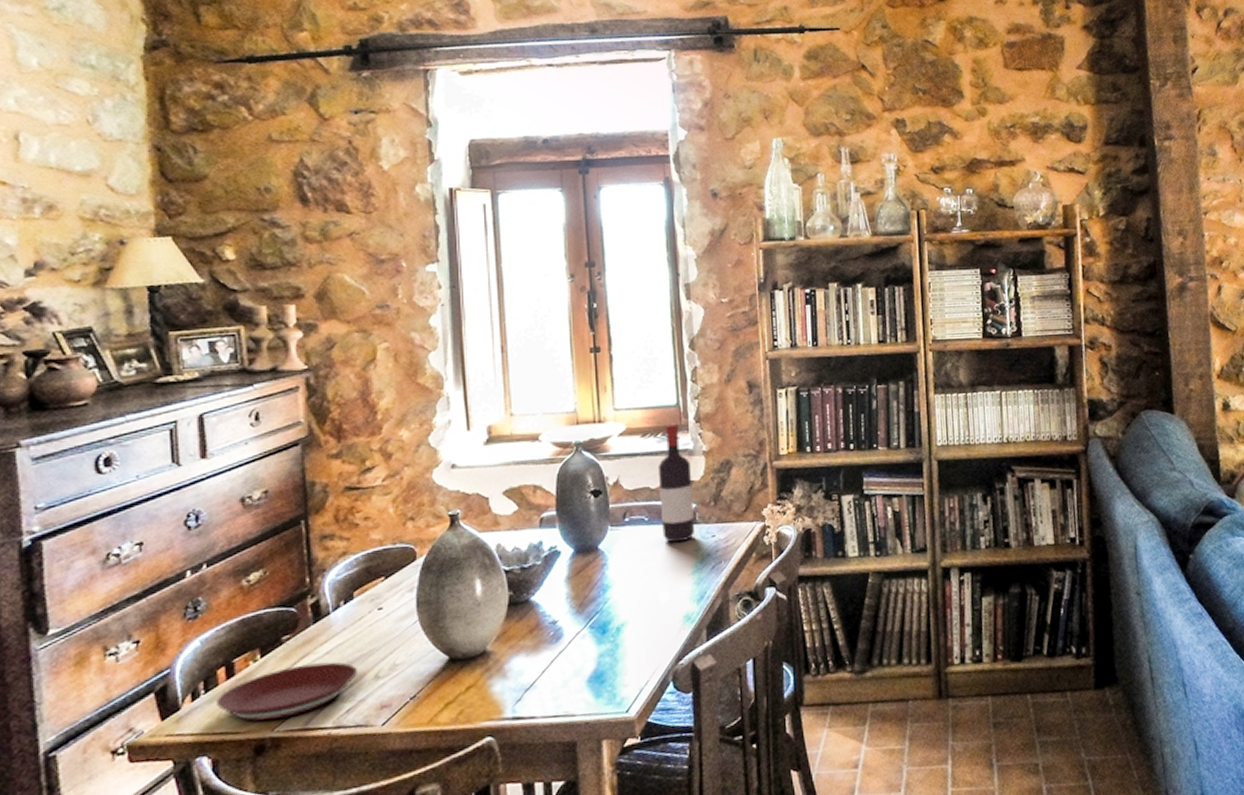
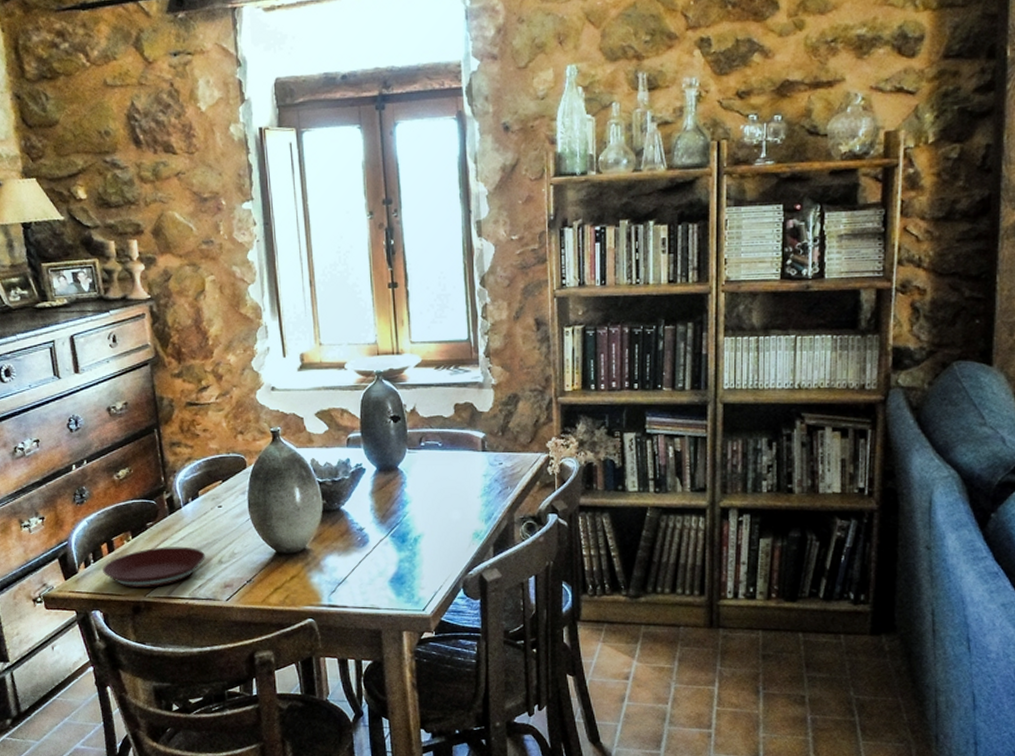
wine bottle: present [657,423,695,543] -> none [450,357,484,468]

